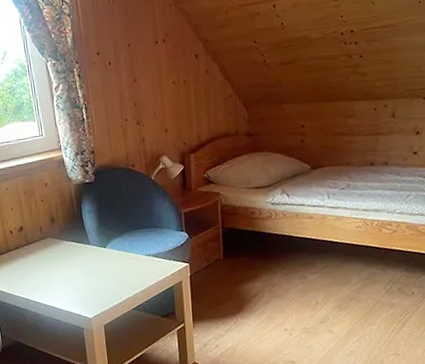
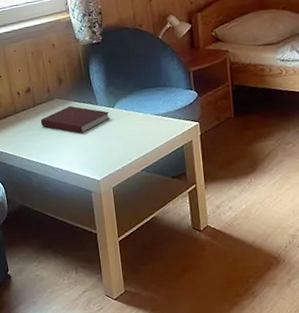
notebook: none [33,245,102,273] -> present [40,105,110,134]

